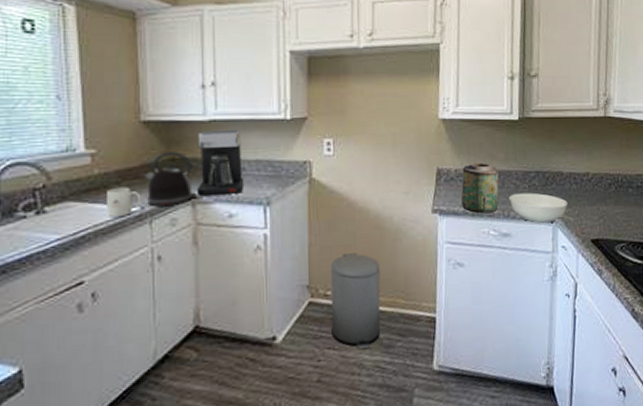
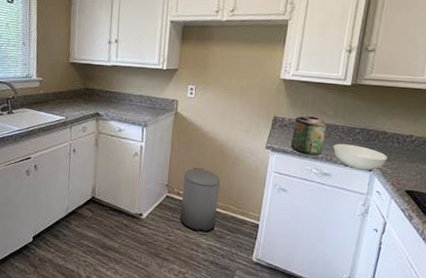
mug: present [105,187,142,218] -> none [46,103,67,122]
kettle: present [144,150,196,207] -> none [69,83,99,119]
coffee maker: present [197,129,245,197] -> none [100,72,131,116]

